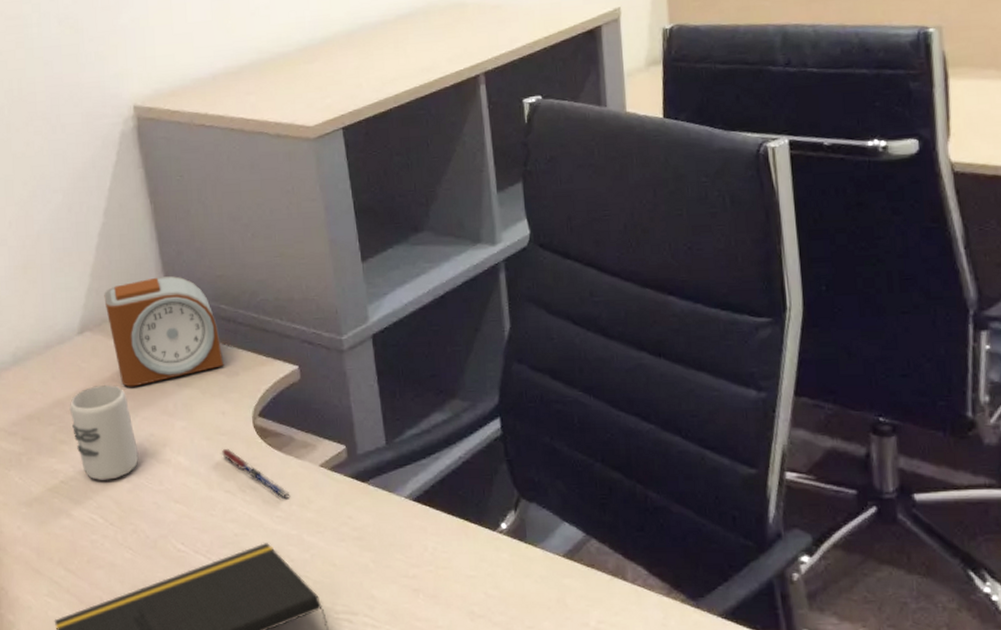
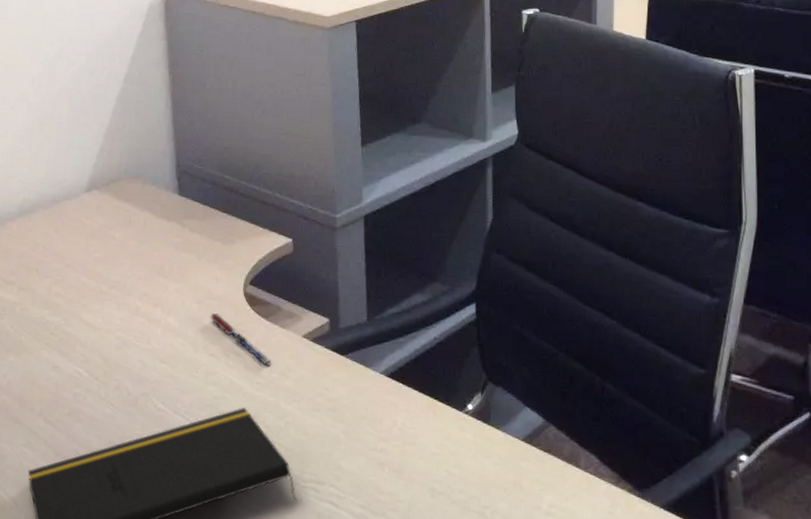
cup: present [69,384,139,480] -> none [68,242,131,335]
alarm clock: present [104,276,224,387] -> none [114,144,223,247]

